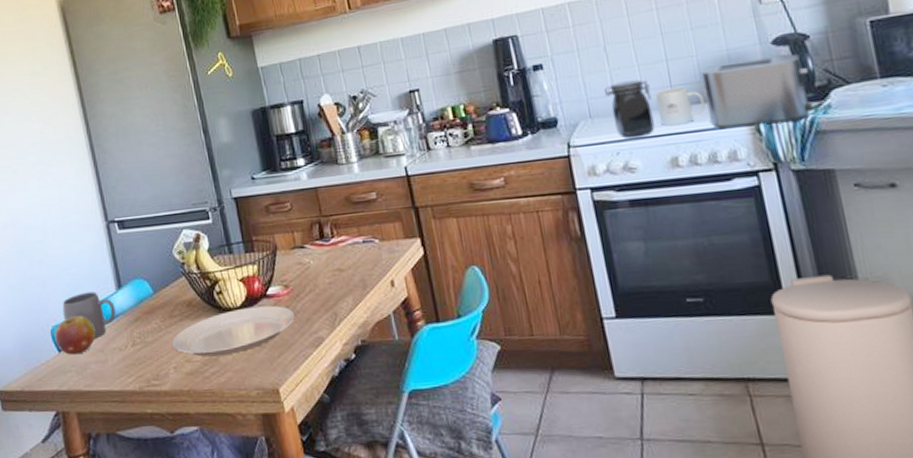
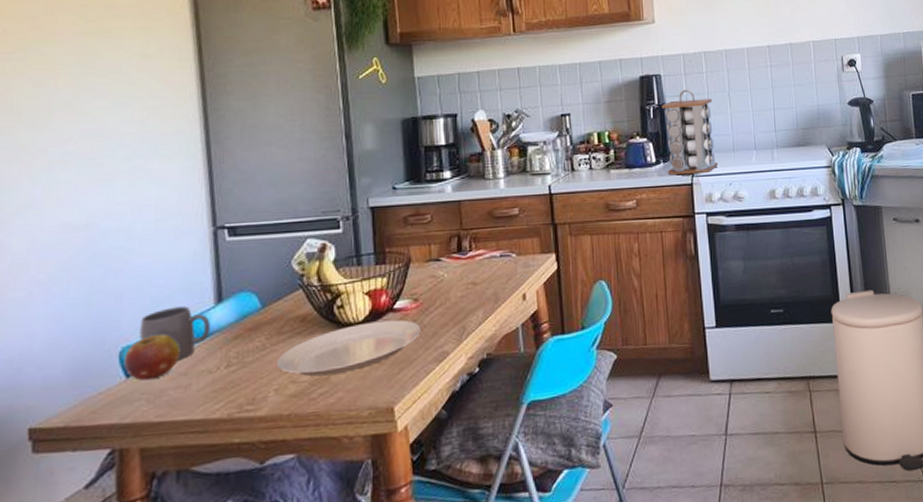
spice rack: none [522,48,600,149] -> present [661,89,719,176]
jar: present [603,79,655,139] -> none [724,123,761,172]
mug: present [655,87,706,127] -> none [763,132,799,164]
toaster: present [700,53,815,130] -> none [797,113,872,170]

